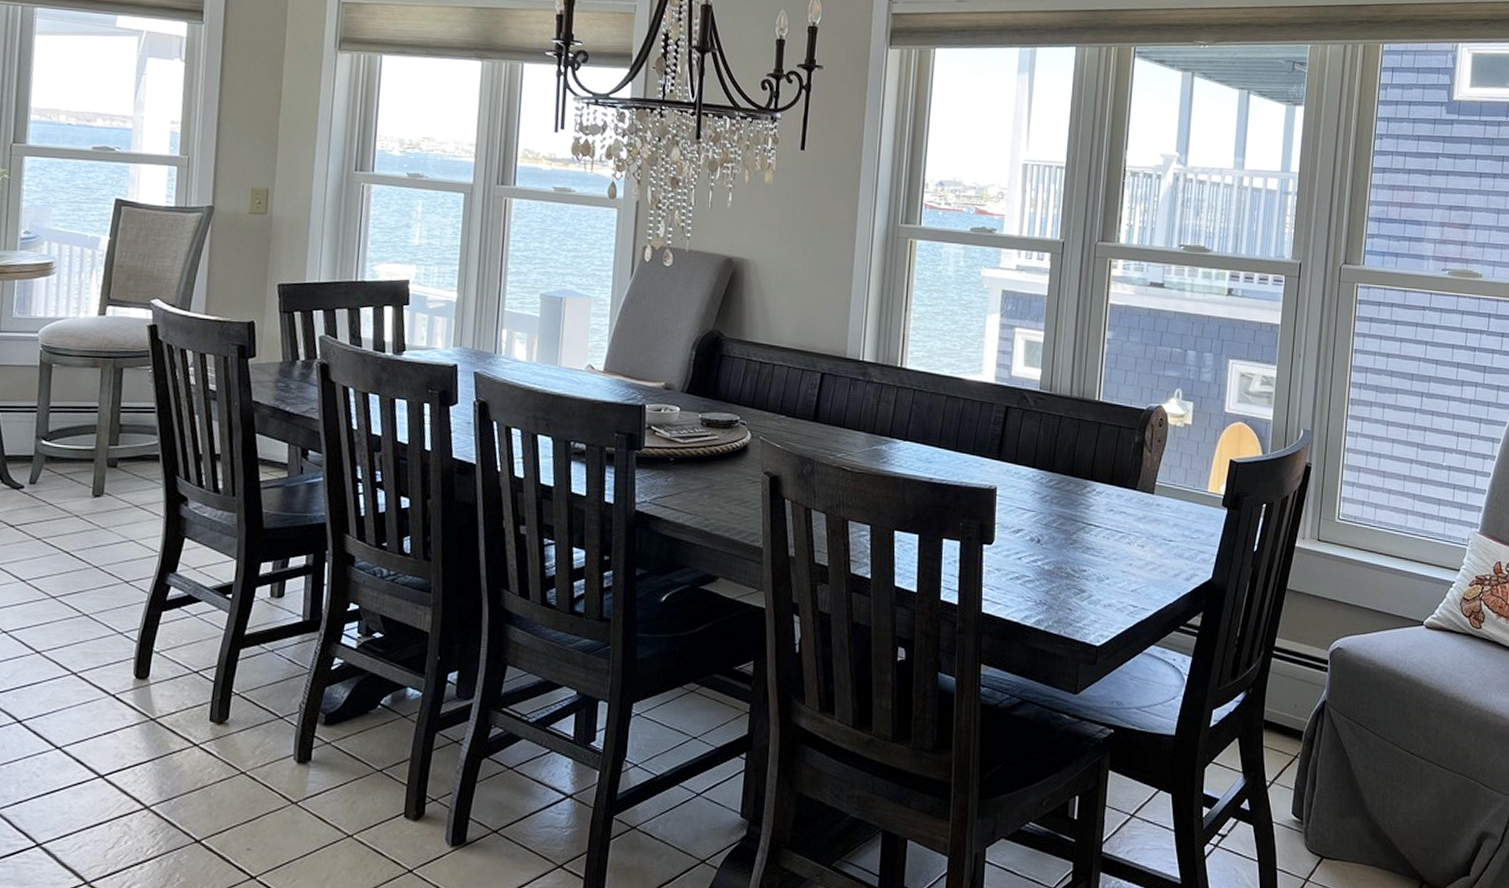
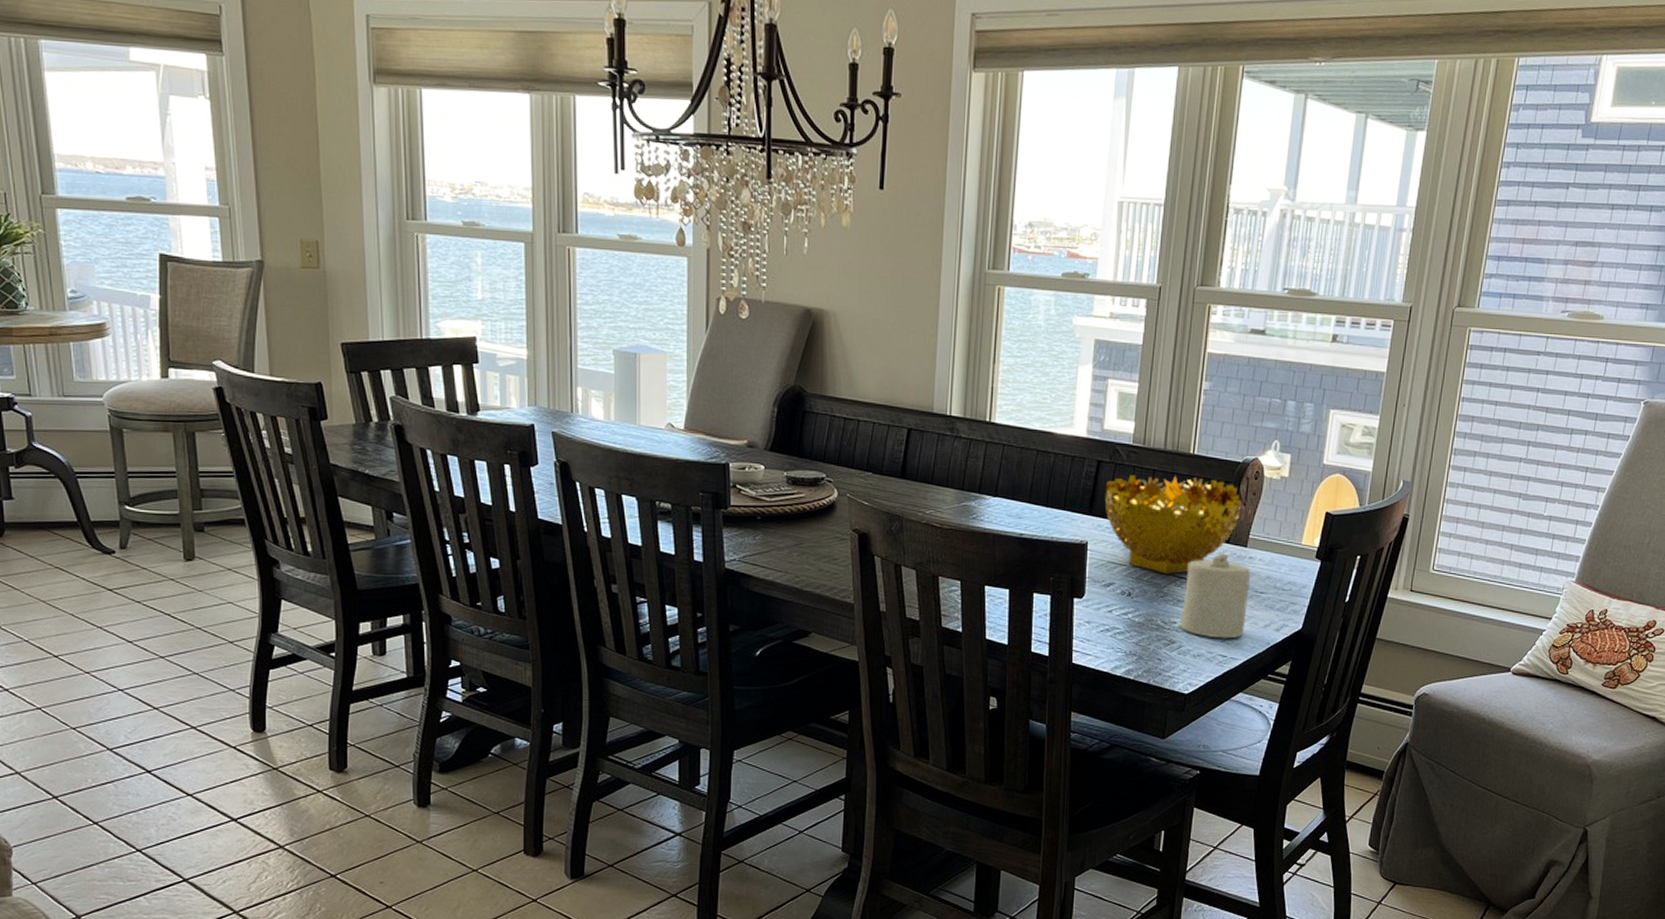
decorative bowl: none [1013,421,1148,521] -> present [1104,475,1242,574]
candle: none [1089,500,1158,588] -> present [1179,553,1250,639]

